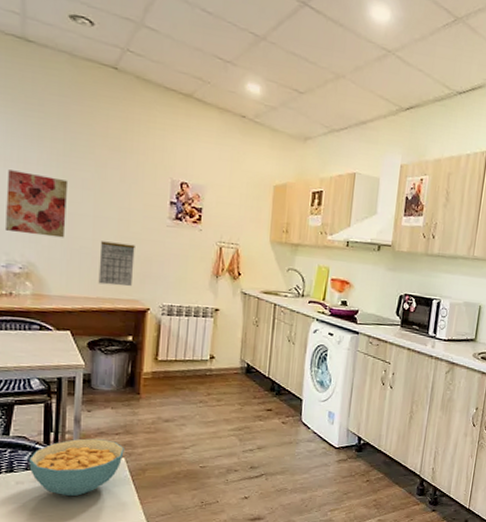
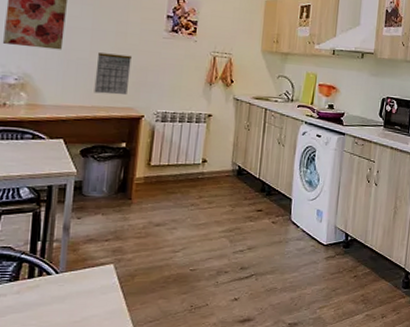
cereal bowl: present [29,438,124,497] -> none [13,246,114,307]

